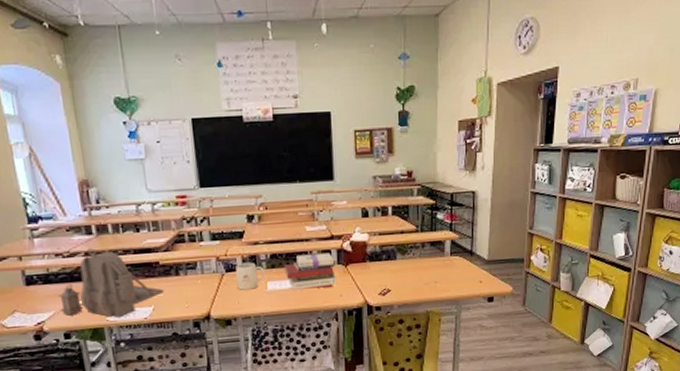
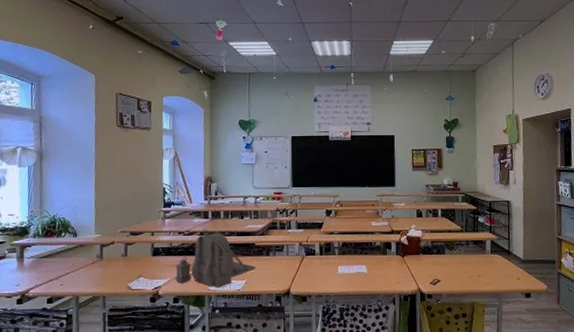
mug: present [235,262,267,290] -> none [313,248,338,272]
books: present [284,252,338,290] -> none [352,244,396,274]

